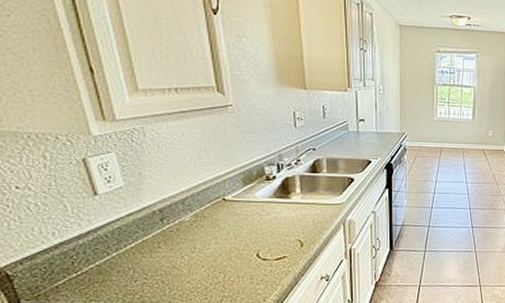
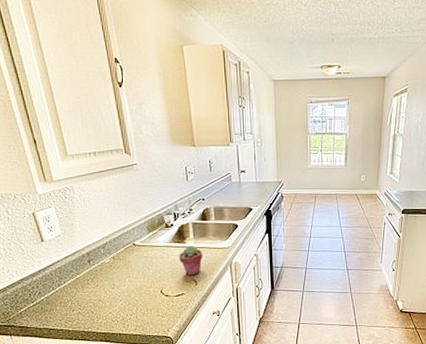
potted succulent: none [281,202,311,236] -> present [179,246,203,275]

